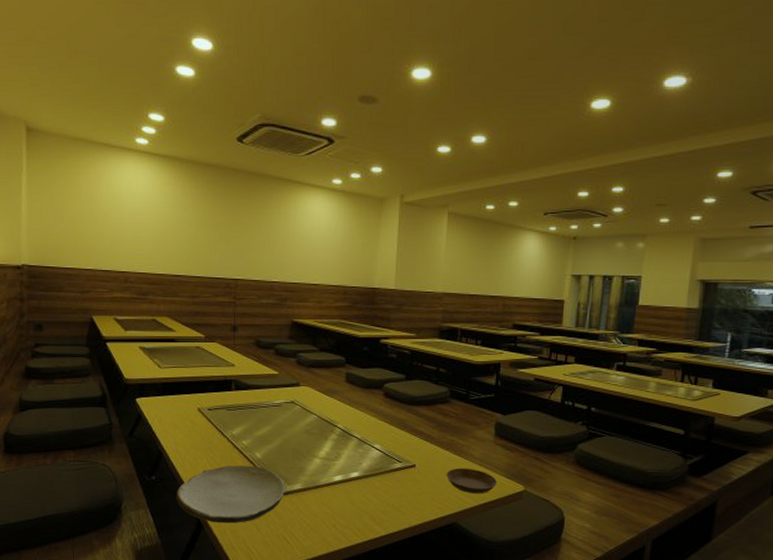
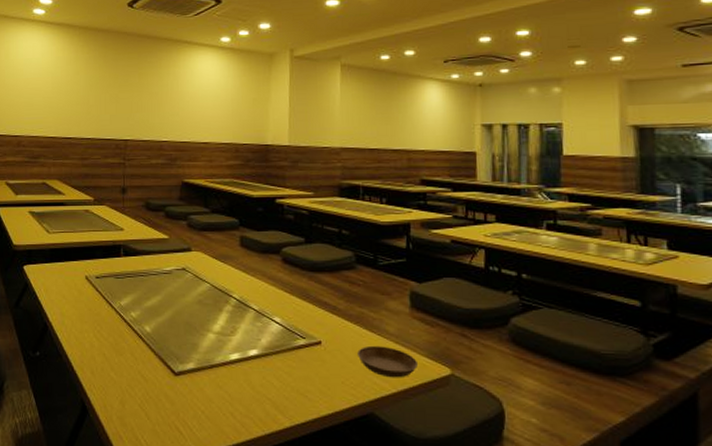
plate: present [176,465,285,524] -> none [60,340,177,409]

